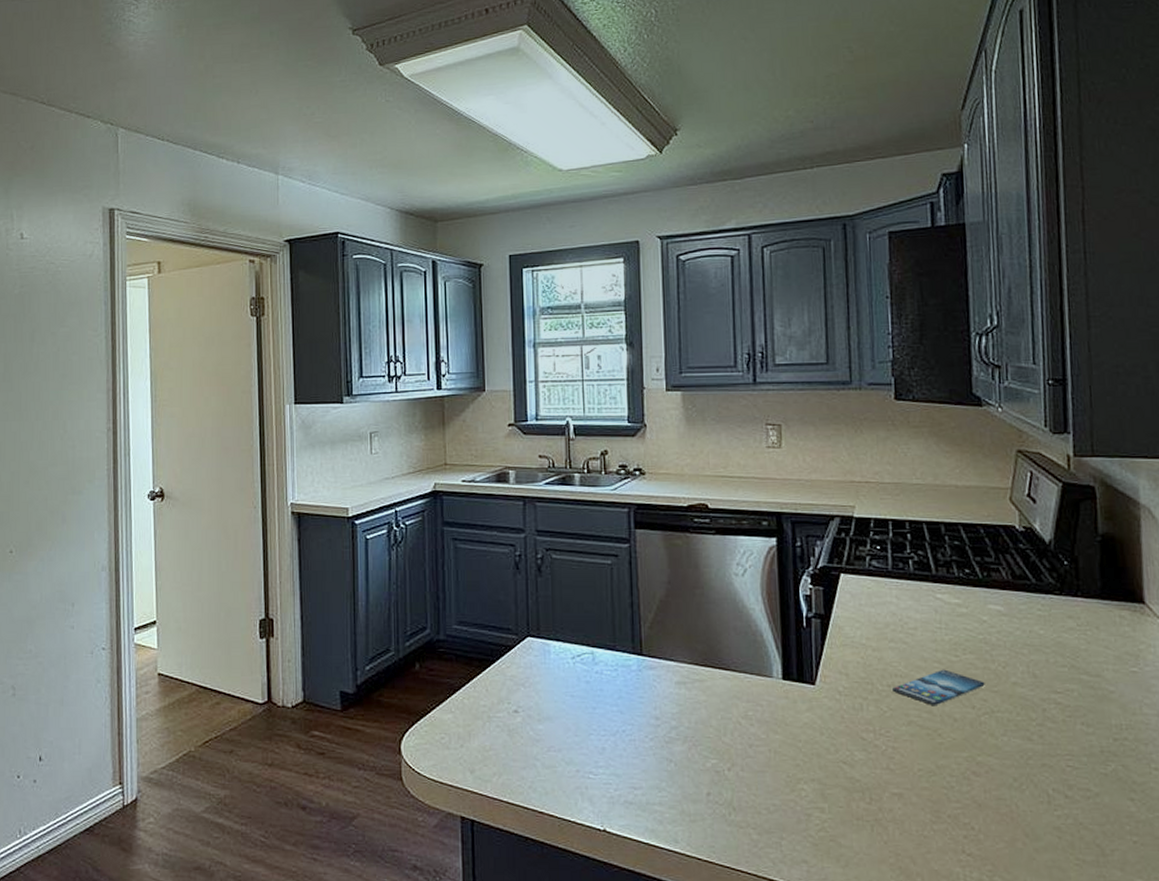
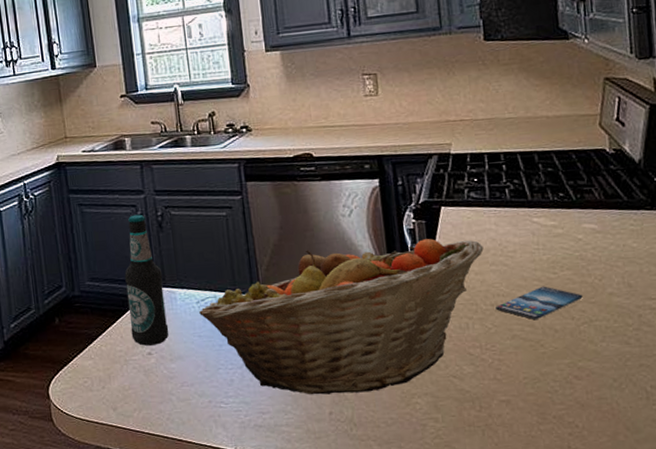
bottle: none [496,555,539,702] -> present [125,214,169,346]
fruit basket: none [574,607,883,773] -> present [199,239,484,395]

